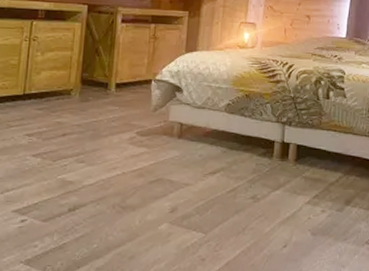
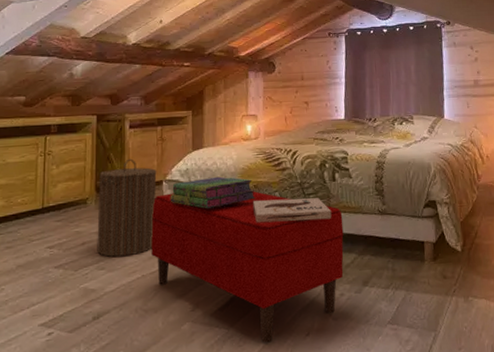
laundry hamper: none [78,53,147,152] -> present [97,158,157,257]
bench: none [134,93,333,250] -> present [151,191,344,343]
stack of books: none [157,81,247,113] -> present [170,176,256,208]
decorative box: none [242,110,322,136] -> present [252,198,332,223]

